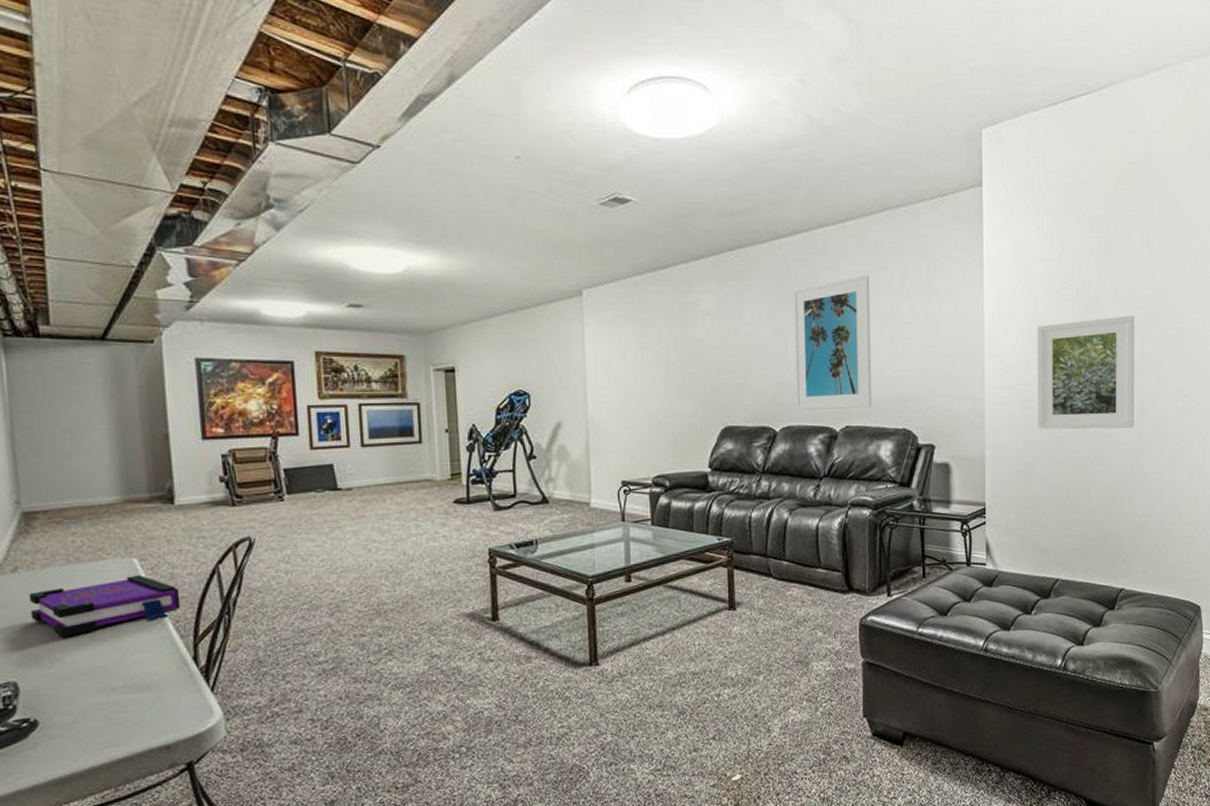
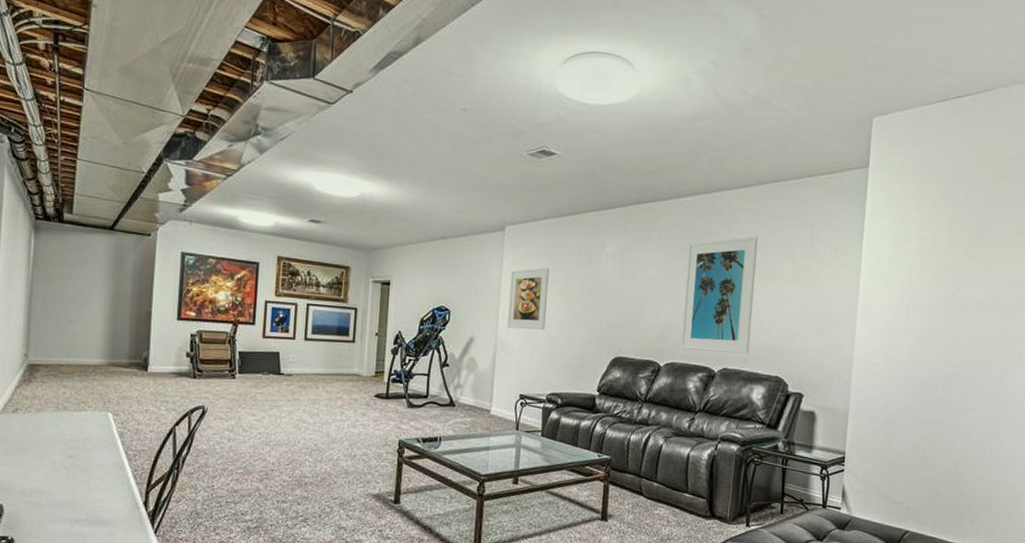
board game: present [28,575,181,637] -> none [21,427,141,472]
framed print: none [596,334,641,407] -> present [507,267,549,330]
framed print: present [1037,315,1135,430] -> none [901,295,1002,399]

